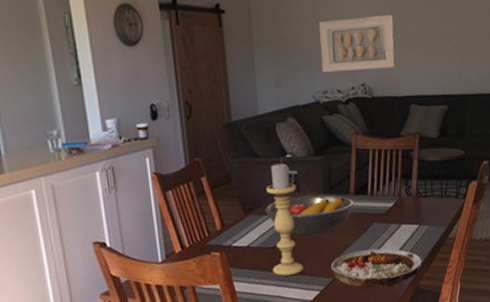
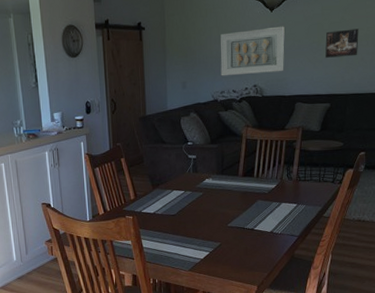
fruit bowl: present [265,195,355,235] -> none [169,175,242,207]
candle holder: present [266,162,304,276] -> none [170,148,197,238]
plate: present [330,248,423,287] -> none [219,221,298,253]
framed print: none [438,20,474,53] -> present [325,28,359,58]

